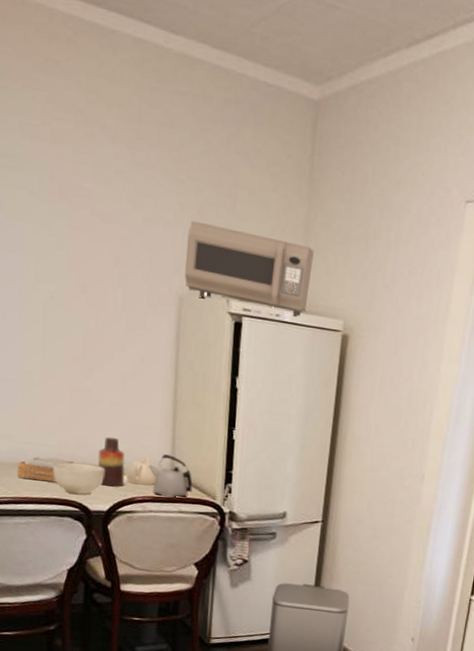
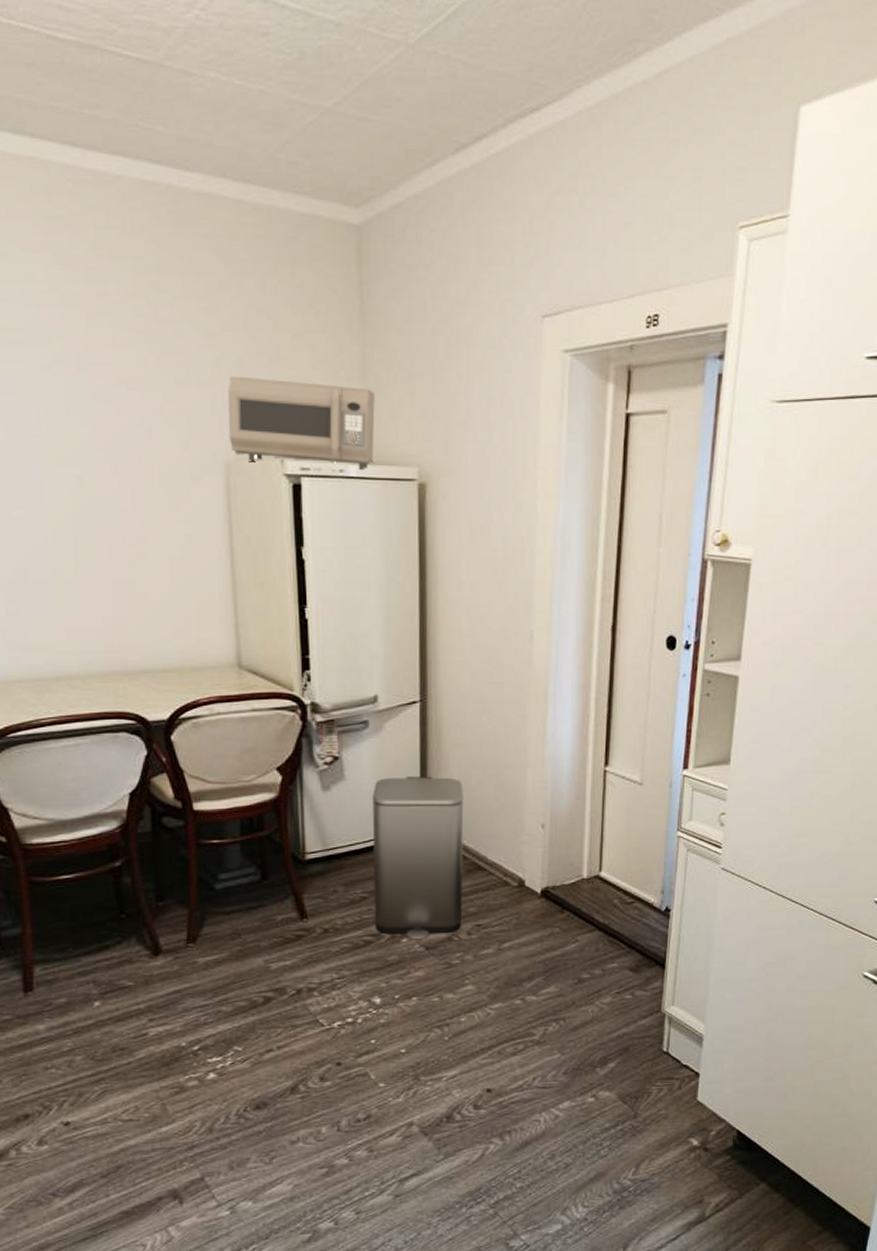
napkin holder: present [17,457,76,483] -> none [58,665,126,694]
bowl: present [52,462,106,495] -> none [98,668,162,705]
vase: present [97,437,125,487] -> none [150,633,185,690]
teapot: present [125,456,156,486] -> none [185,650,221,684]
kettle: present [148,454,193,498] -> none [211,646,265,695]

